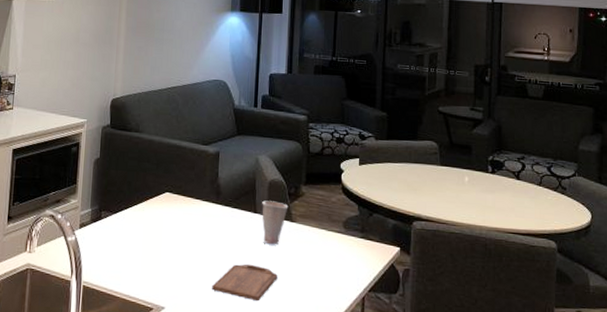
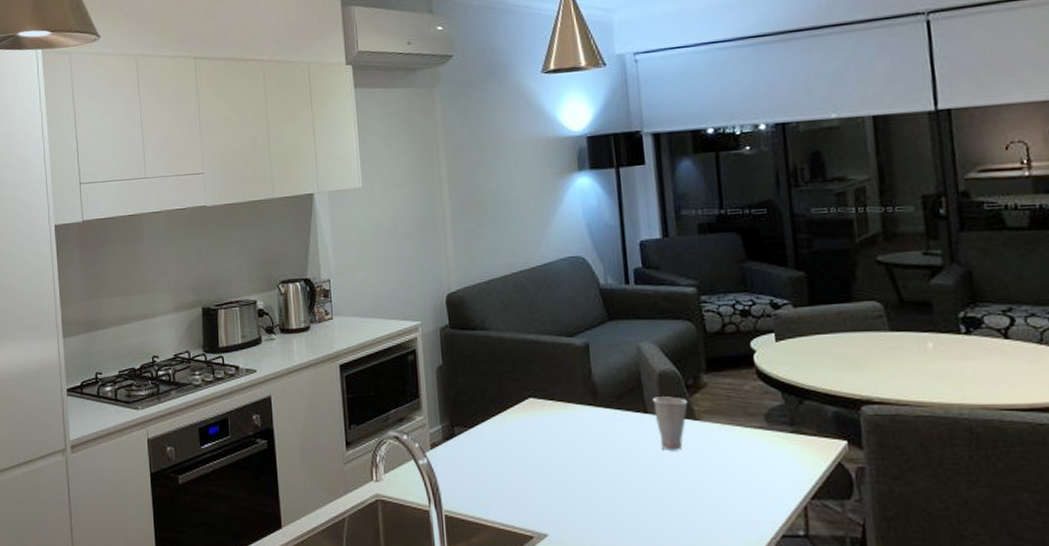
cutting board: present [212,263,278,302] -> none [603,475,686,521]

